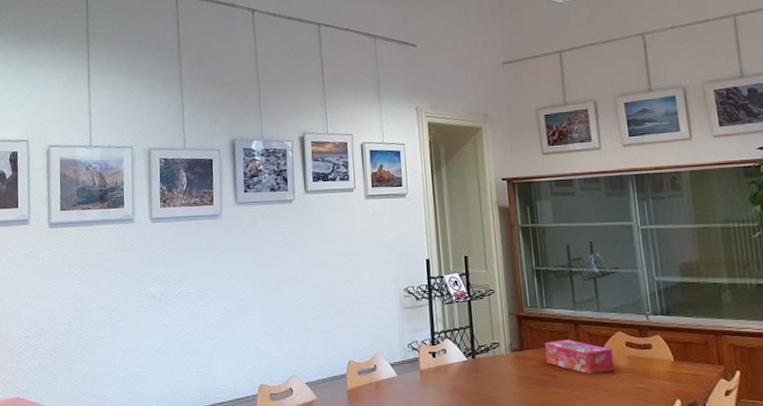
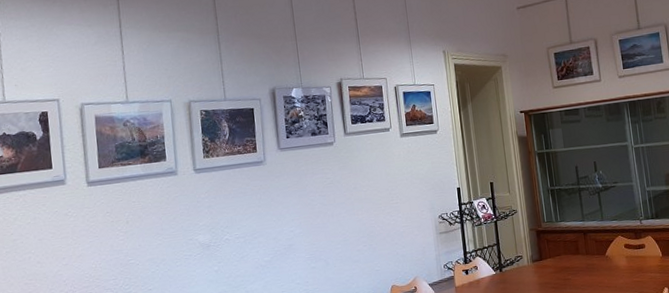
tissue box: present [545,339,614,373] -> none [560,247,616,274]

